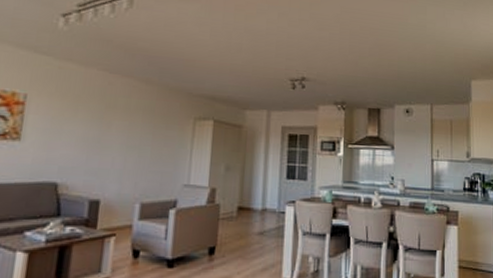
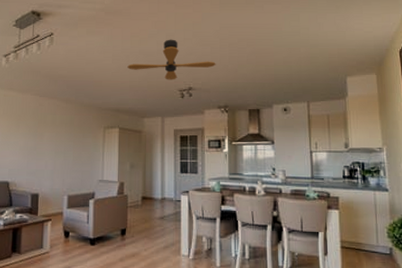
ceiling fan: none [228,18,335,67] -> present [127,39,216,80]

